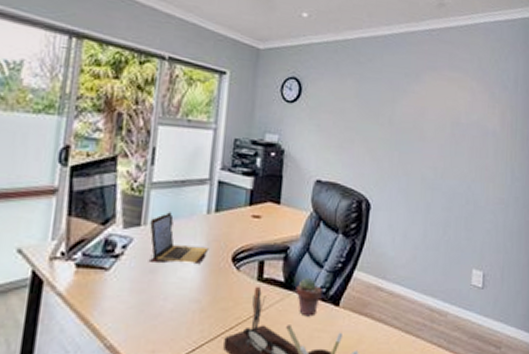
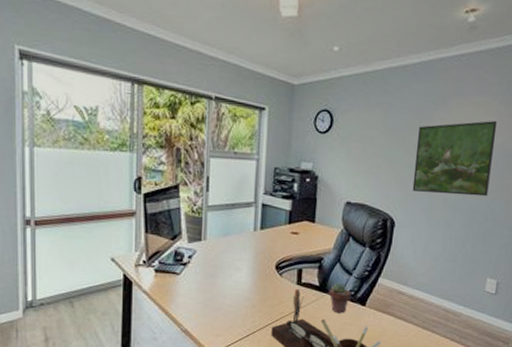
laptop: present [148,212,209,263] -> none [209,230,257,270]
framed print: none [388,96,471,177] -> present [412,121,498,197]

